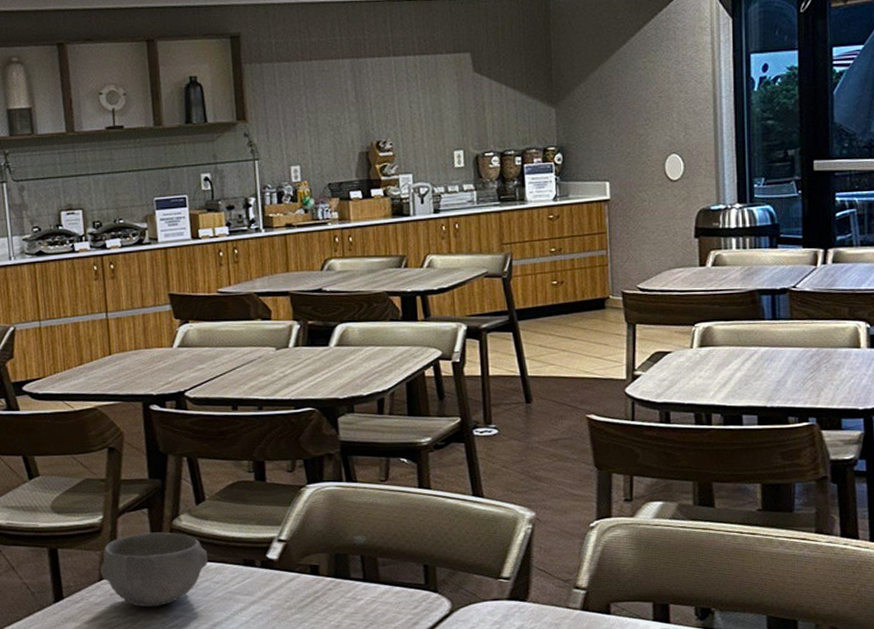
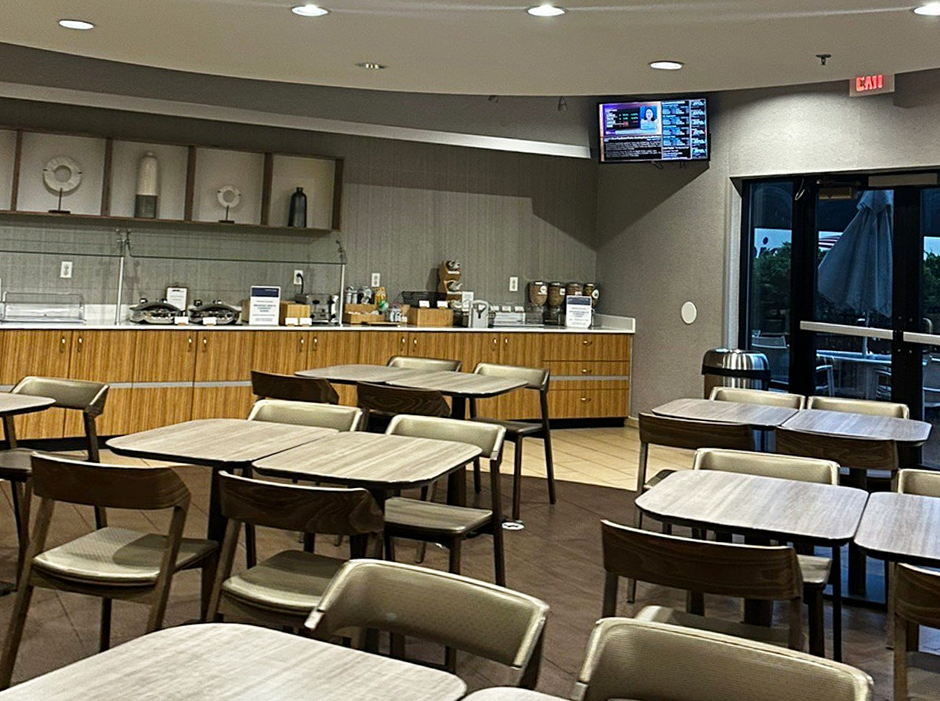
bowl: present [100,532,208,608] -> none [148,591,251,665]

